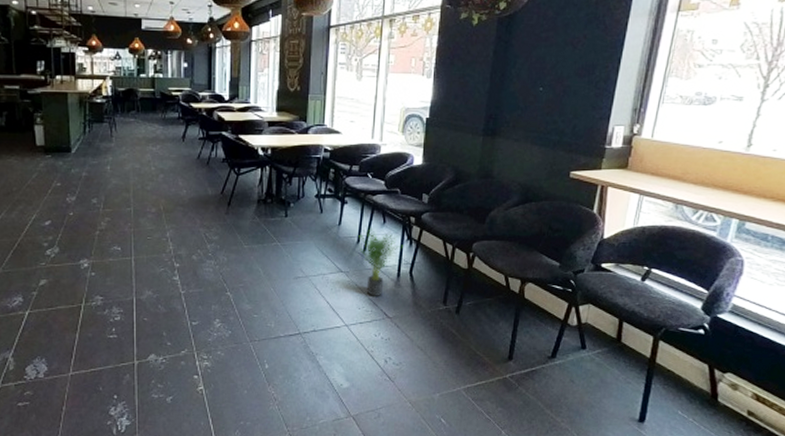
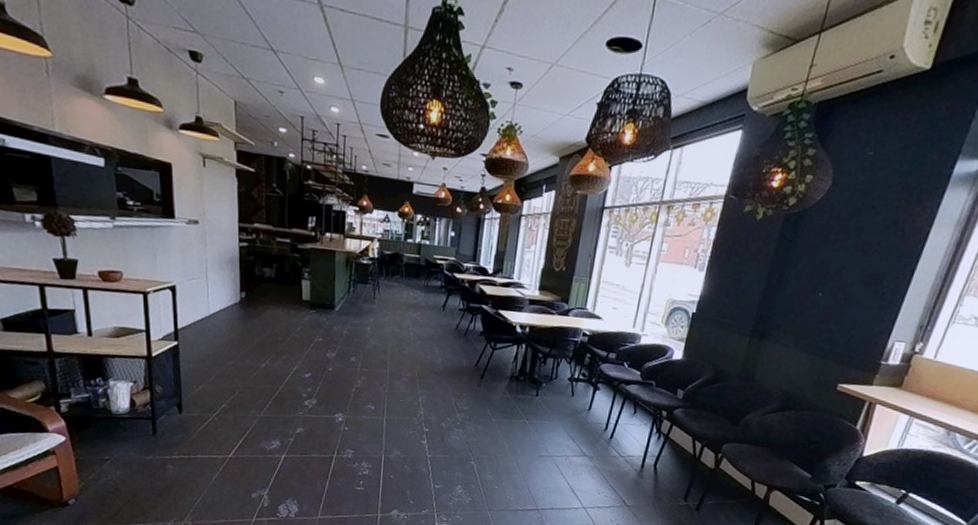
potted plant: present [359,227,403,296] -> none [606,415,651,484]

